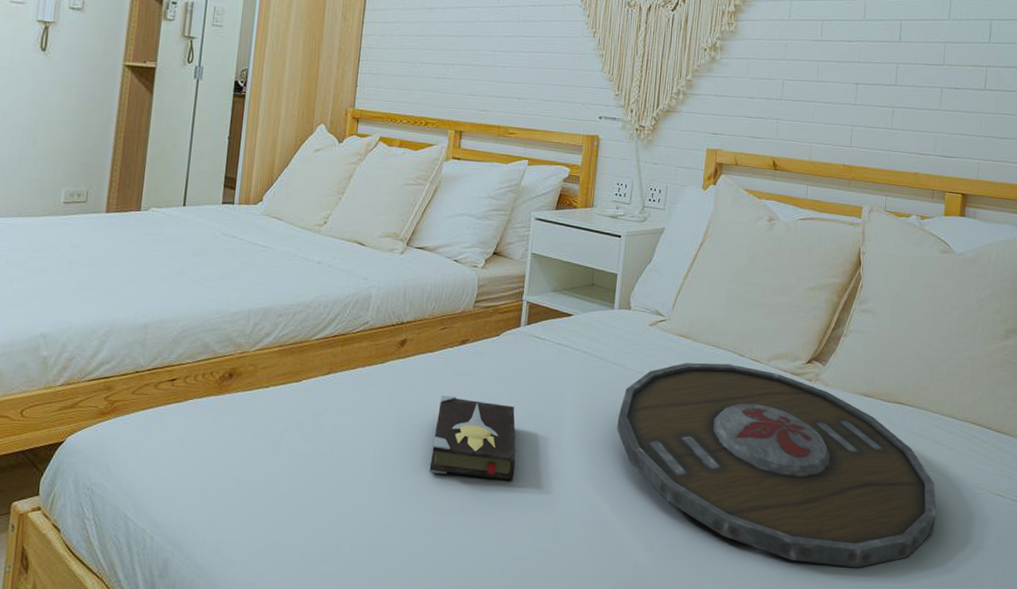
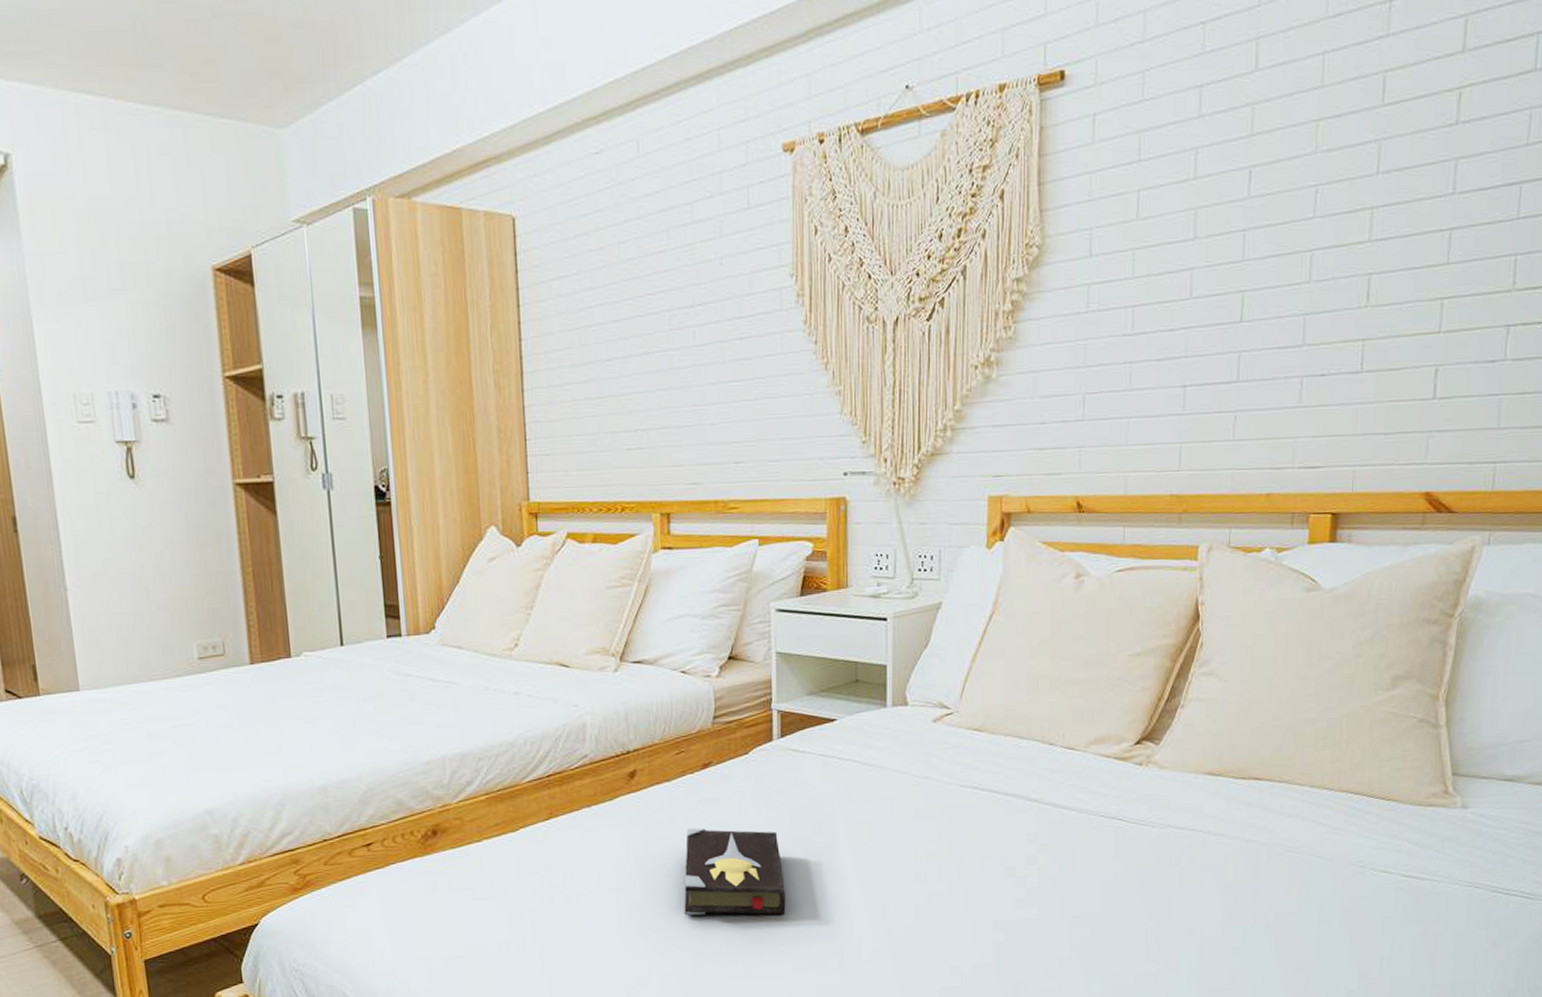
serving tray: present [617,362,936,568] -> none [904,755,1306,969]

